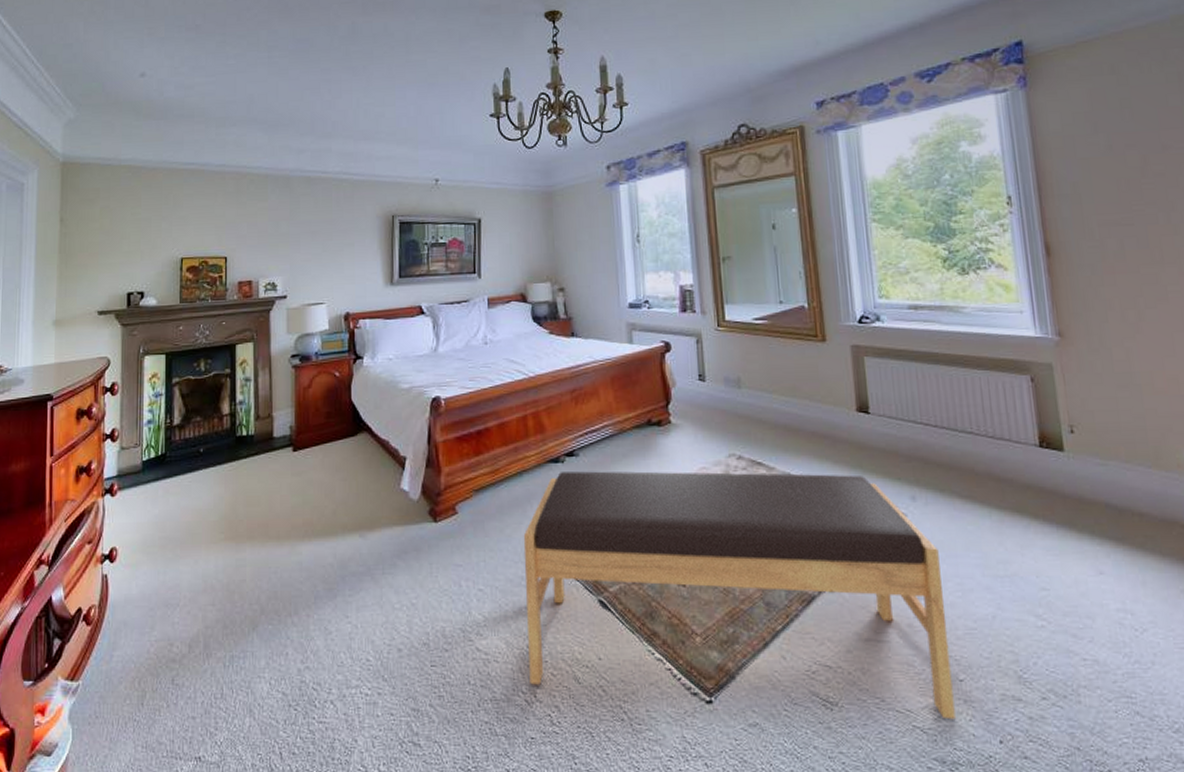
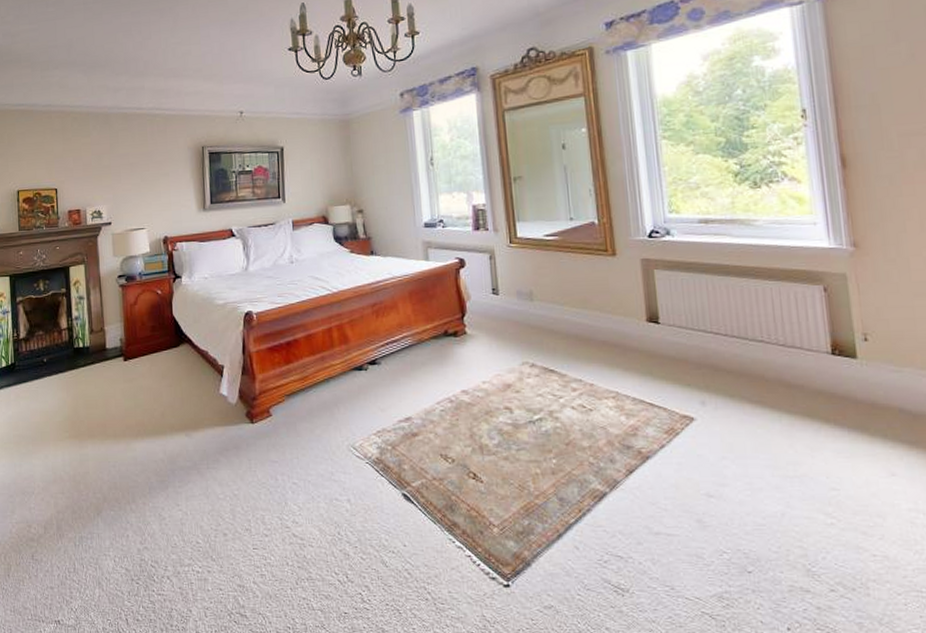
bench: present [523,471,956,720] -> none [331,378,744,608]

